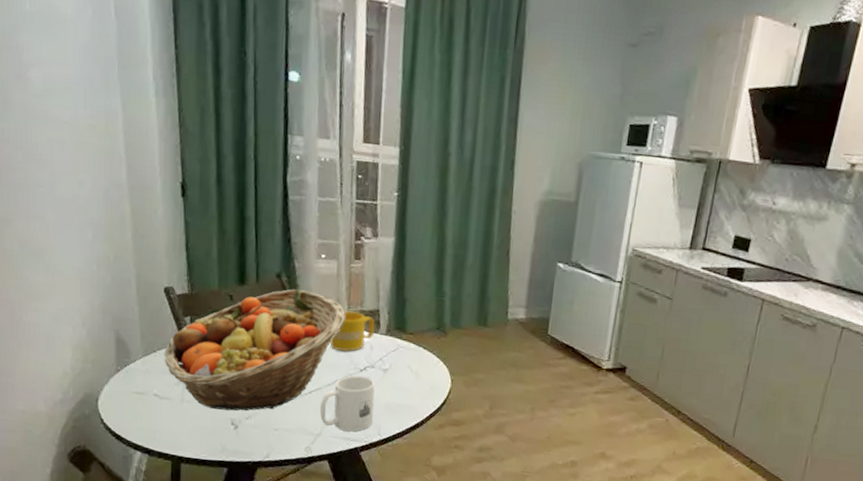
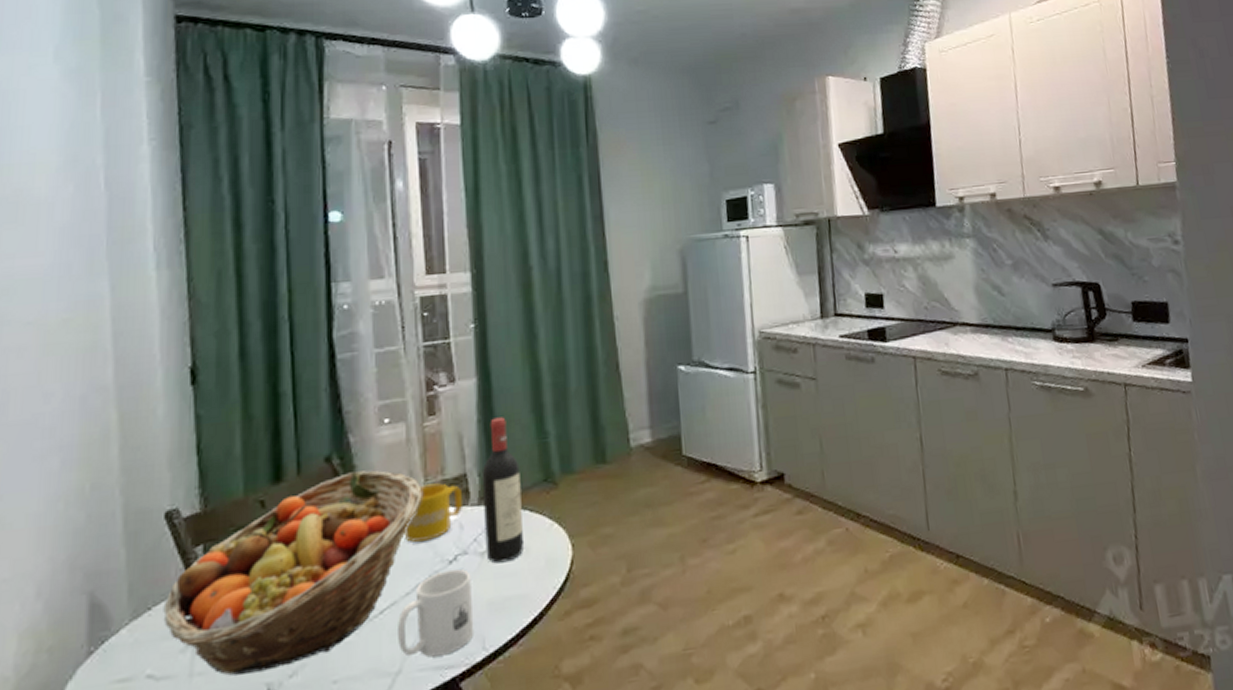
wine bottle: none [387,272,420,381] -> present [481,417,523,564]

